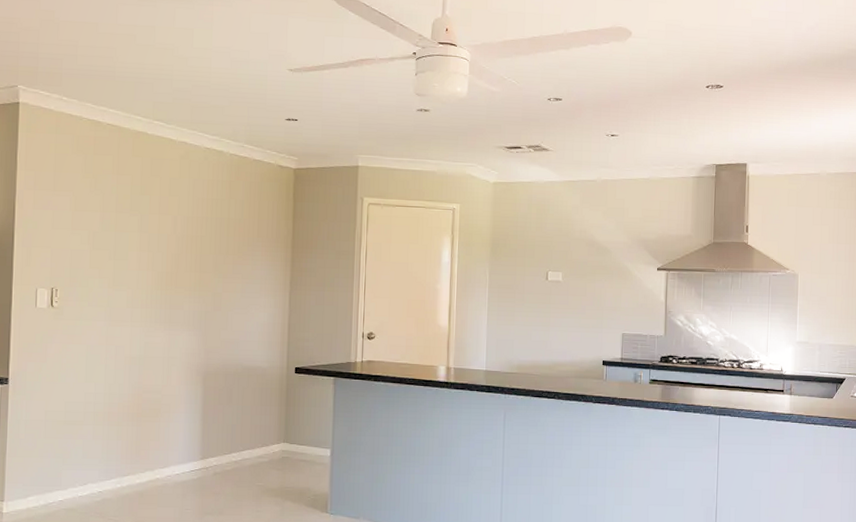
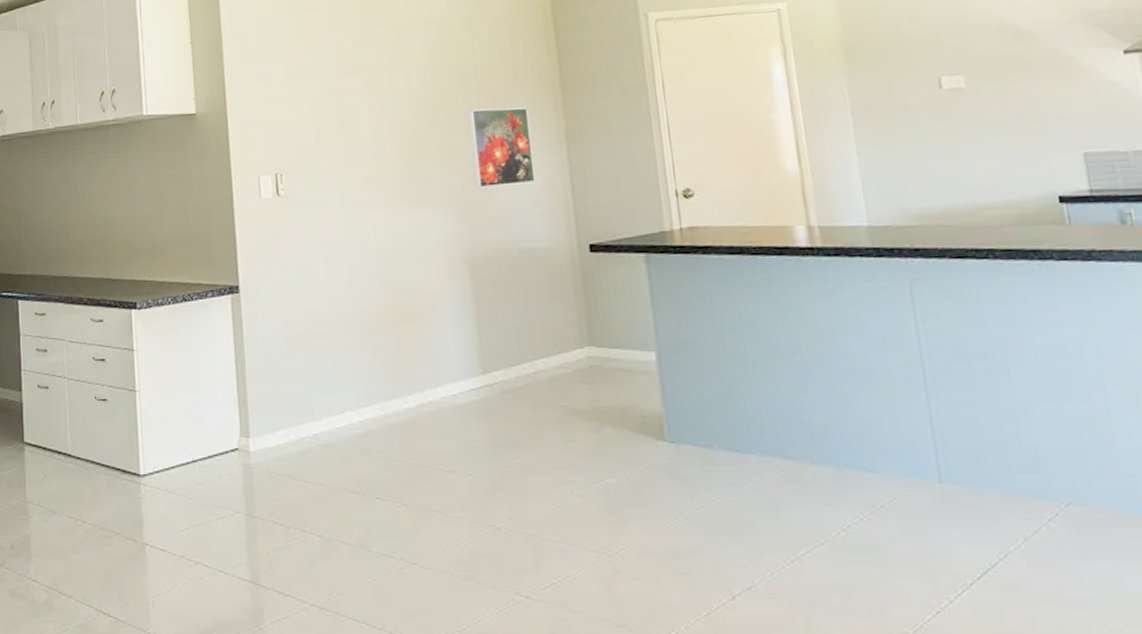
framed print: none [215,255,264,317] -> present [467,107,535,189]

